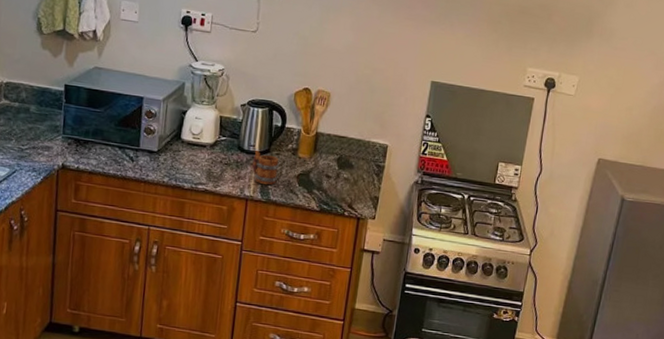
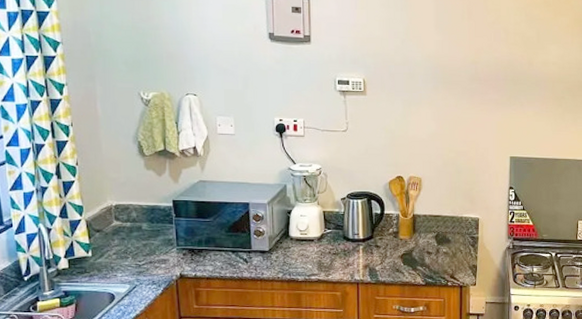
mug: present [251,150,279,185] -> none [358,237,383,268]

